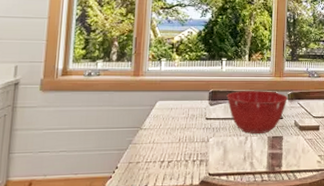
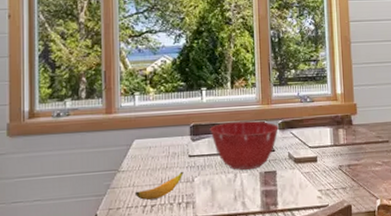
banana: none [155,133,200,156] -> present [136,172,184,200]

